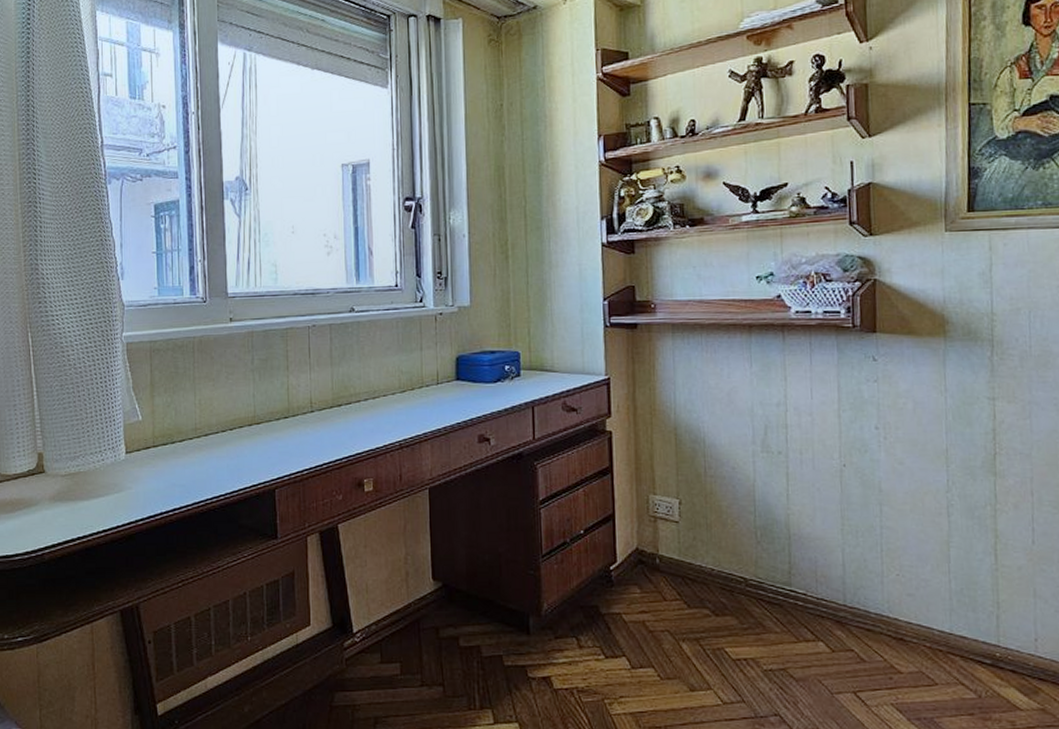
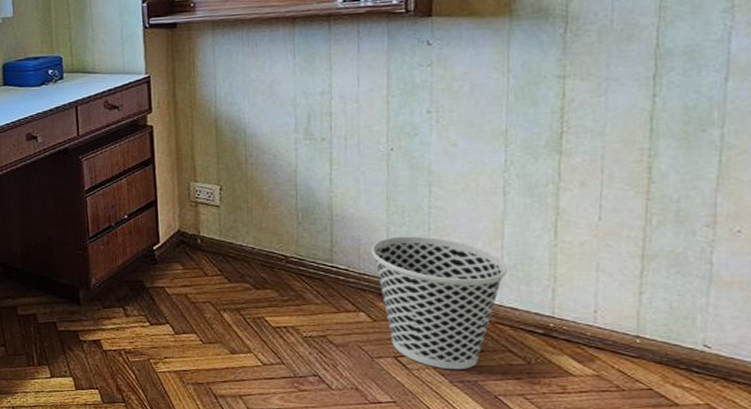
wastebasket: none [827,558,955,706] -> present [371,236,507,370]

